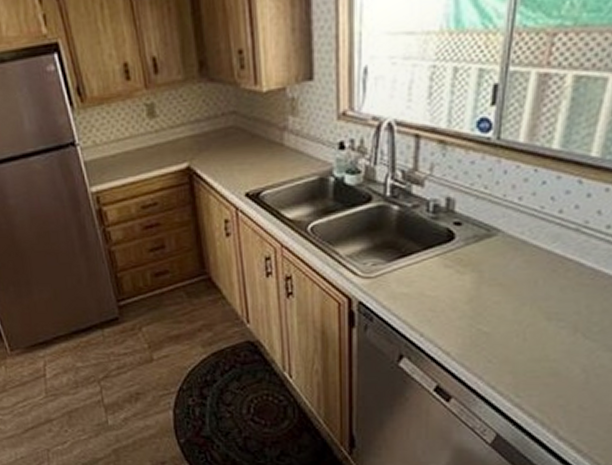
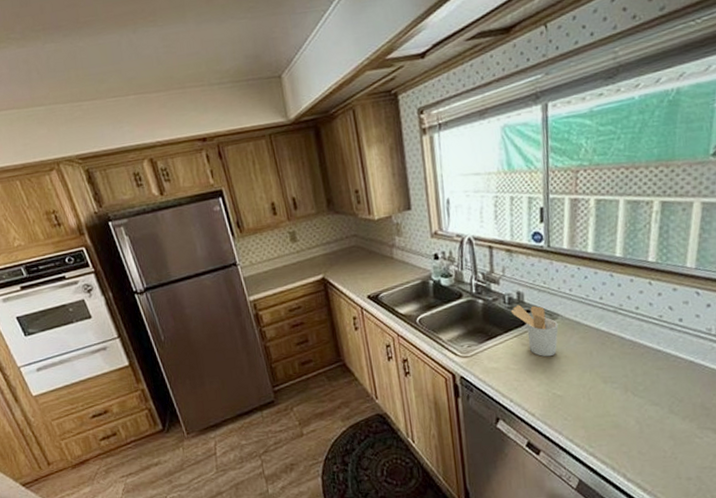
utensil holder: none [435,214,497,284] -> present [510,304,559,357]

